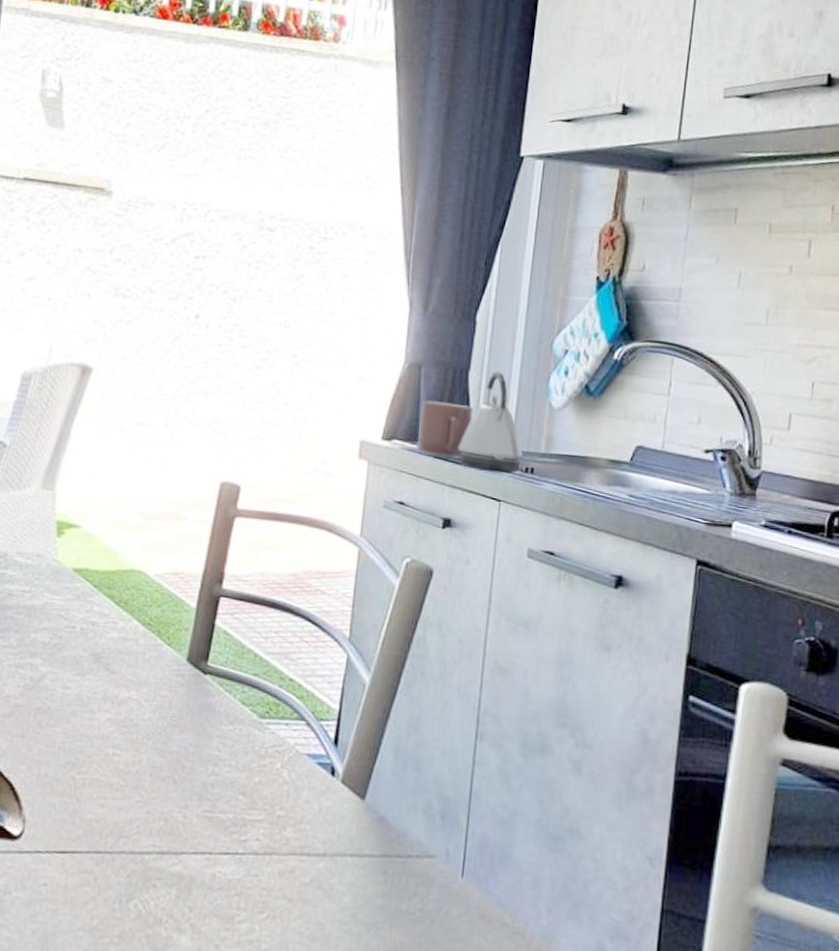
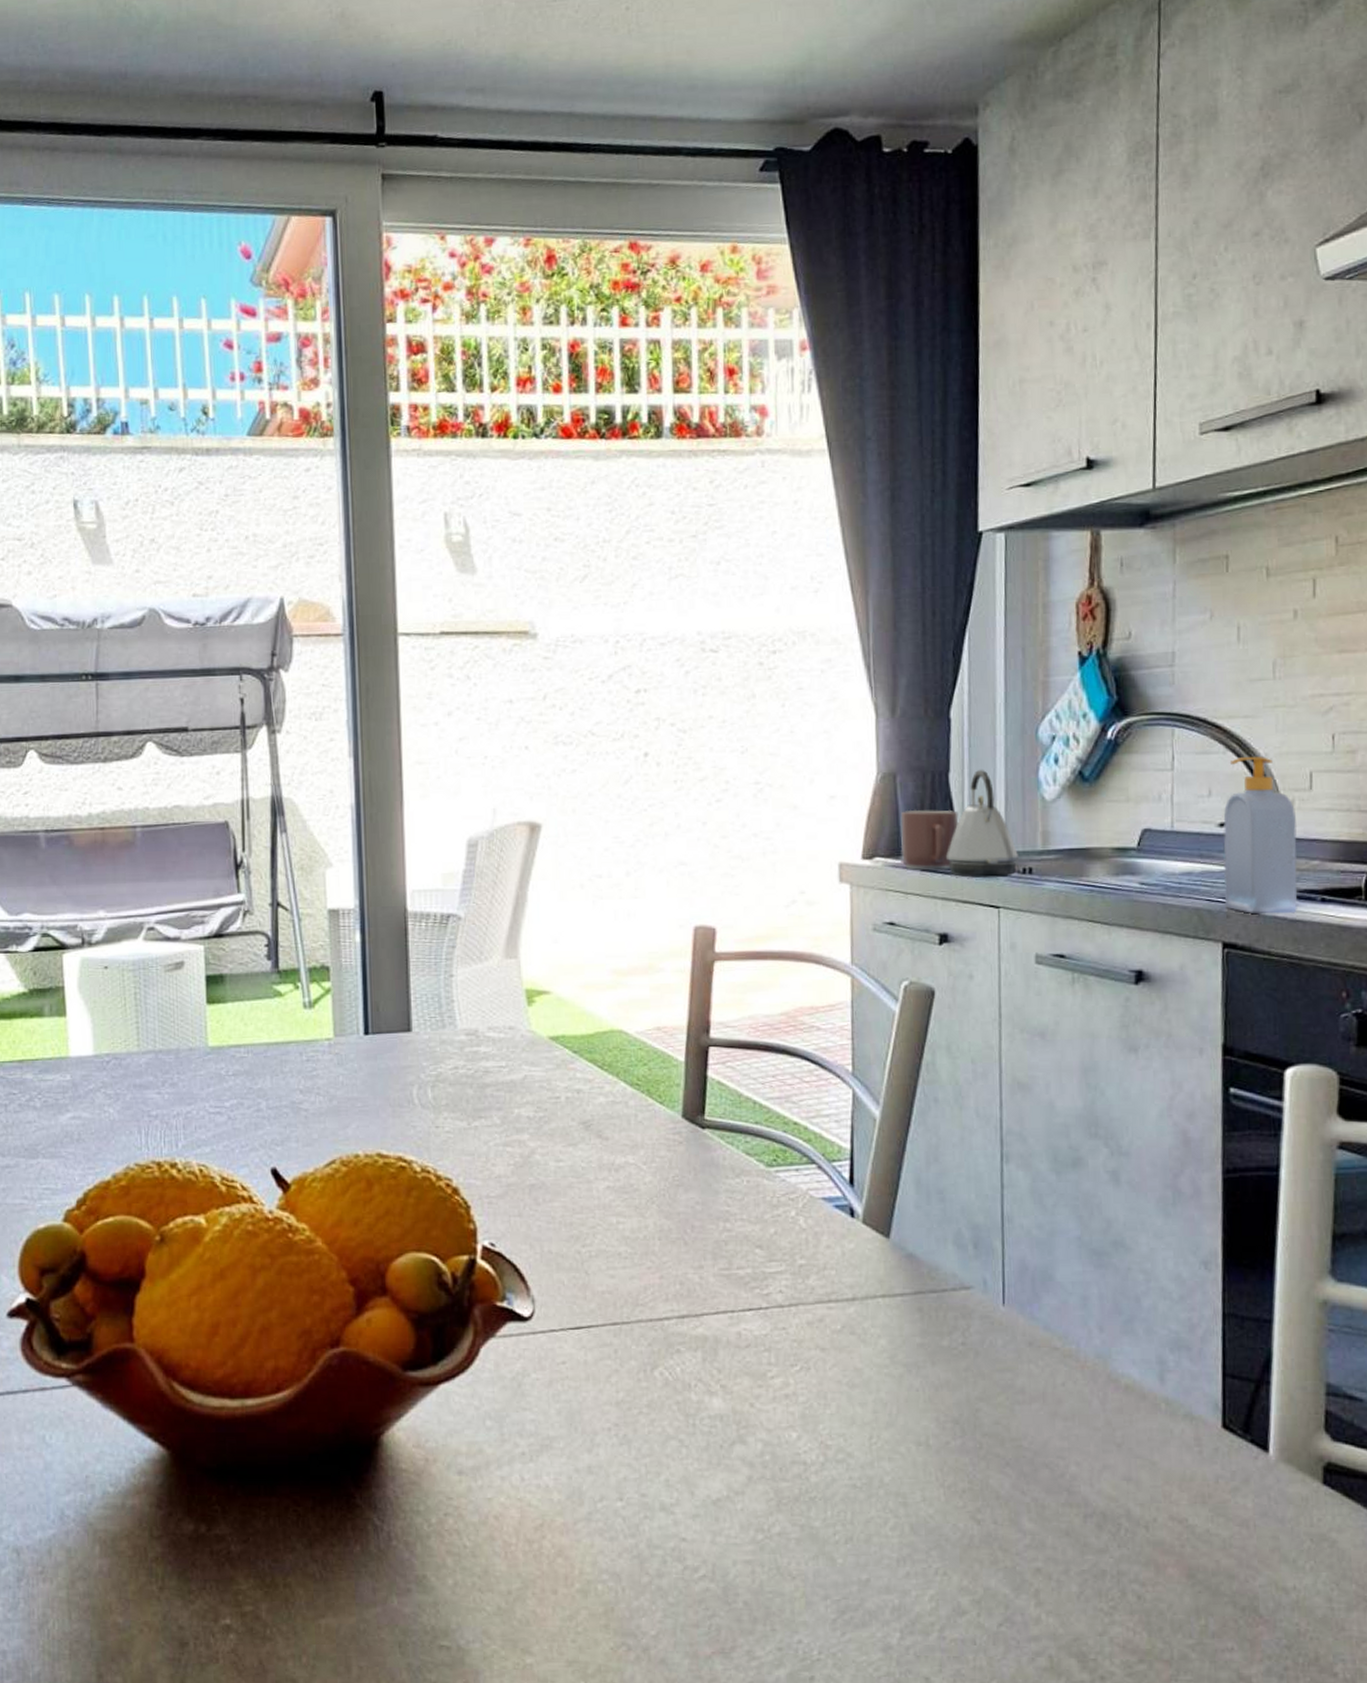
soap bottle: none [702,391,773,541] -> present [1223,756,1298,914]

